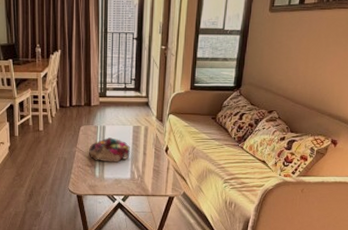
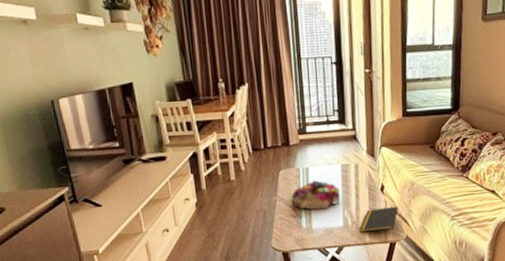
notepad: none [143,166,179,186] -> present [359,206,399,233]

